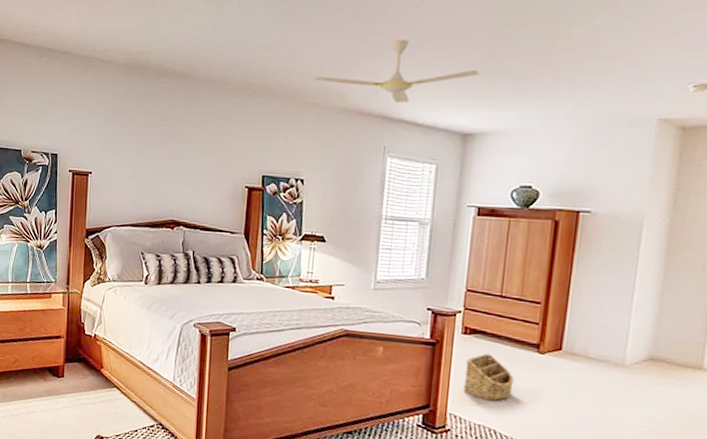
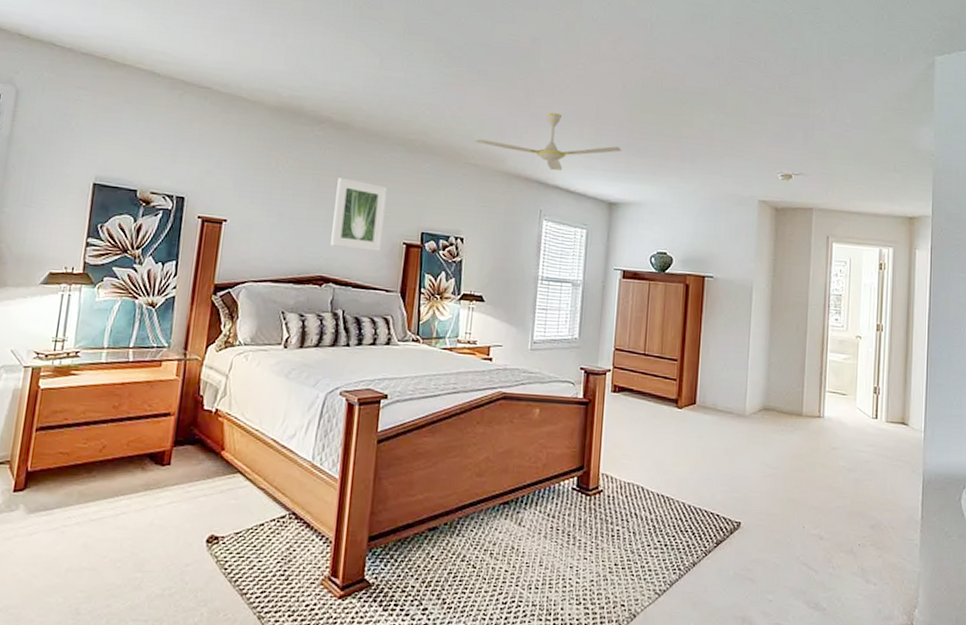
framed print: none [180,127,228,196] -> present [331,178,387,252]
basket: present [463,353,514,401] -> none [614,410,657,458]

